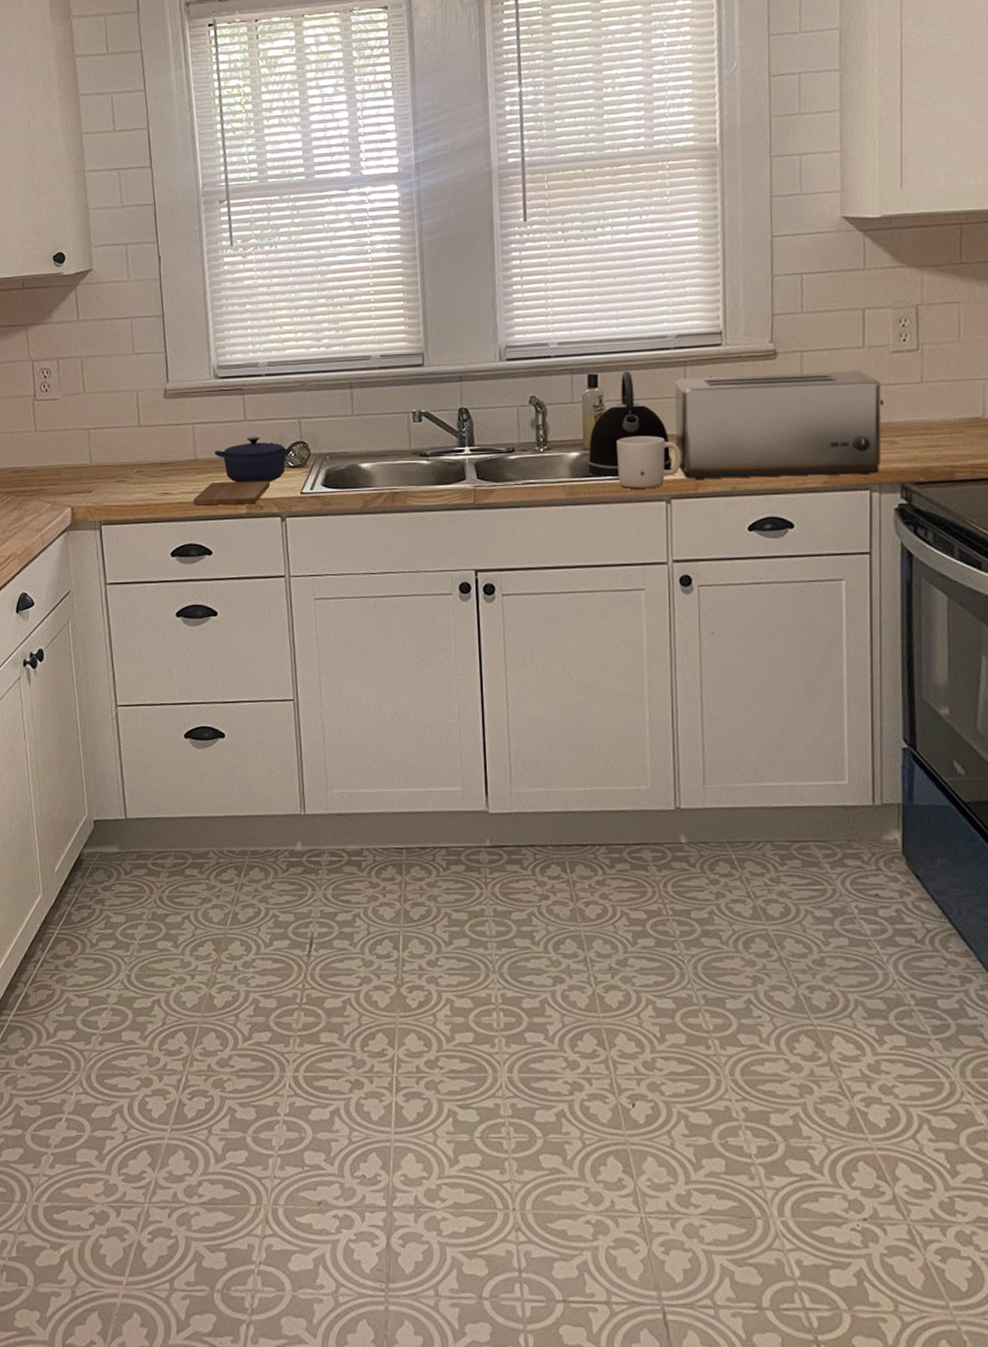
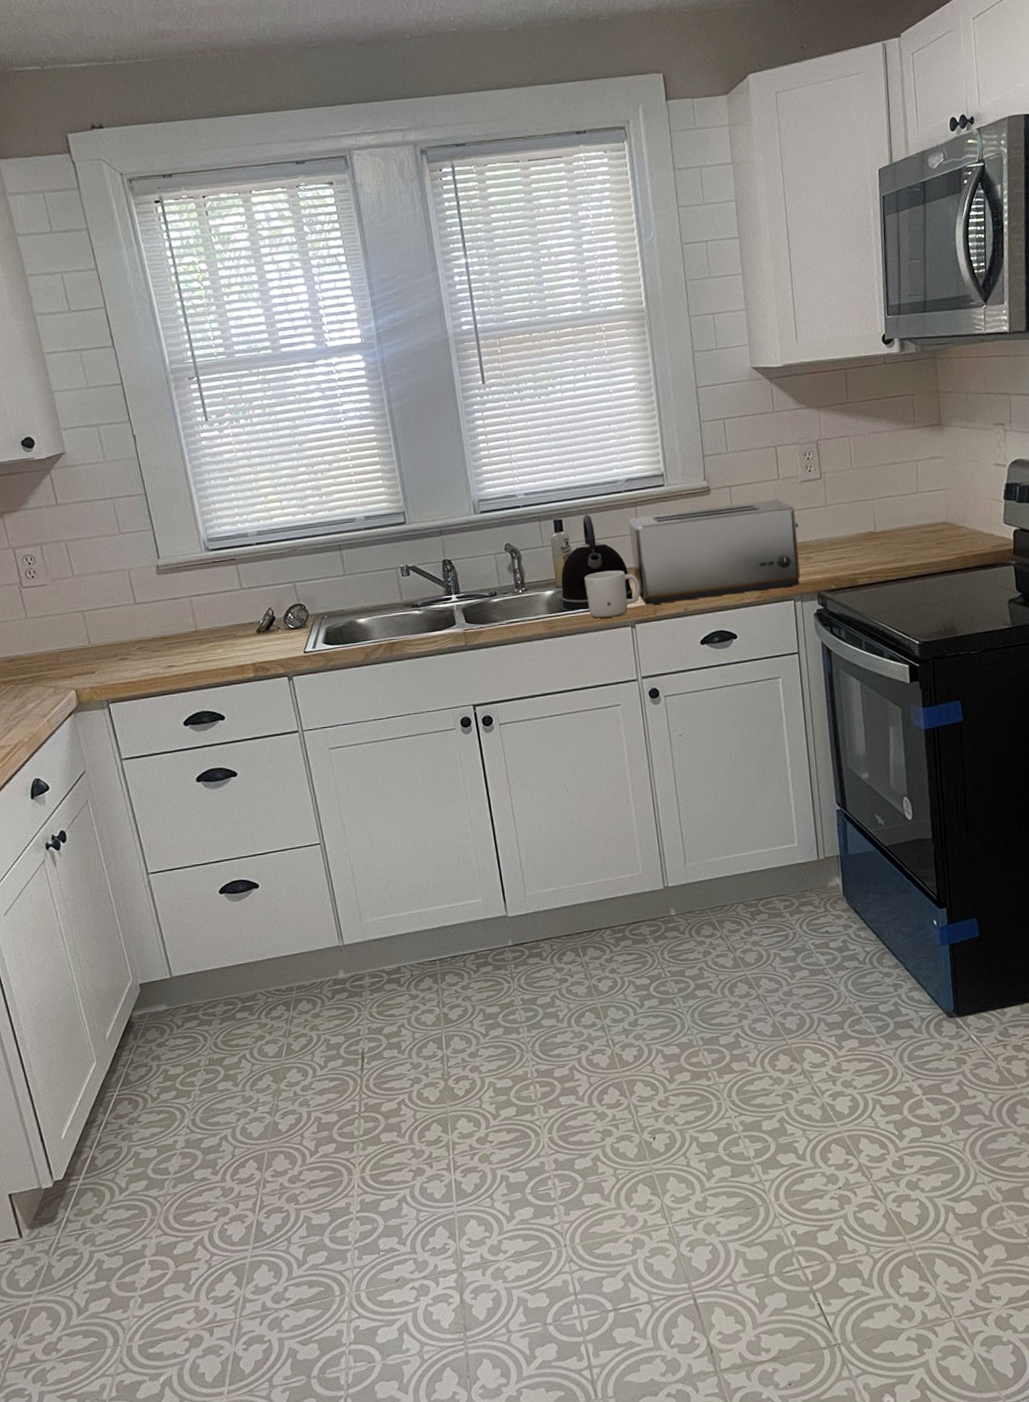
cutting board: present [193,481,271,506] -> none [199,644,274,675]
cooking pot: present [214,436,293,483] -> none [214,602,292,649]

